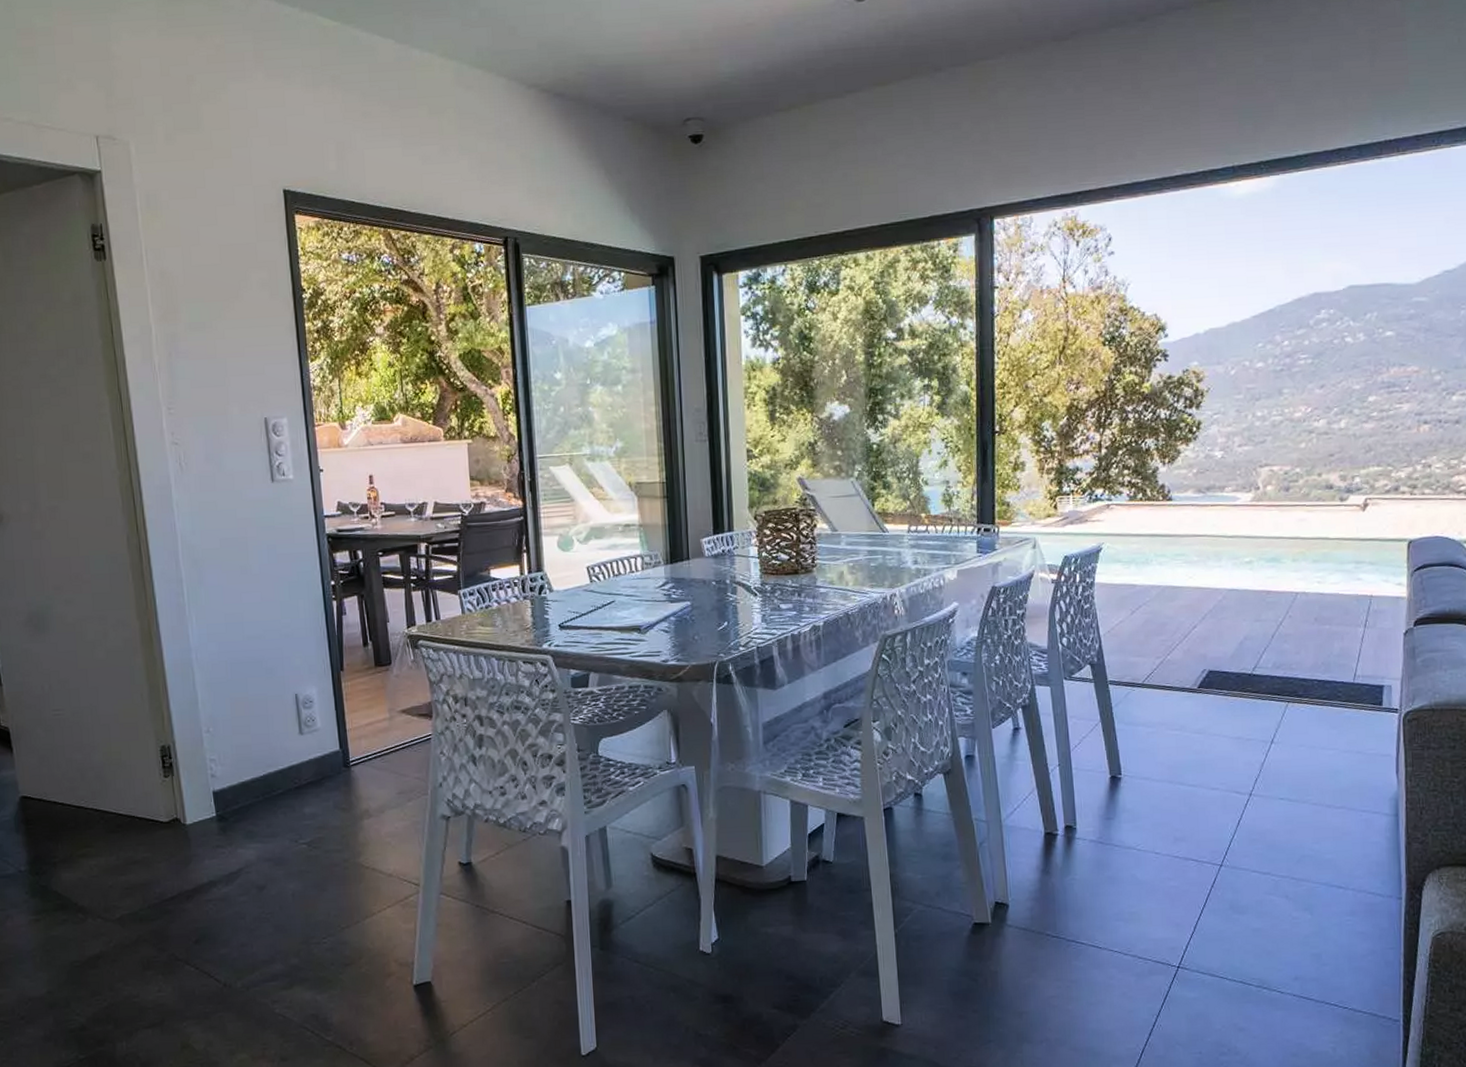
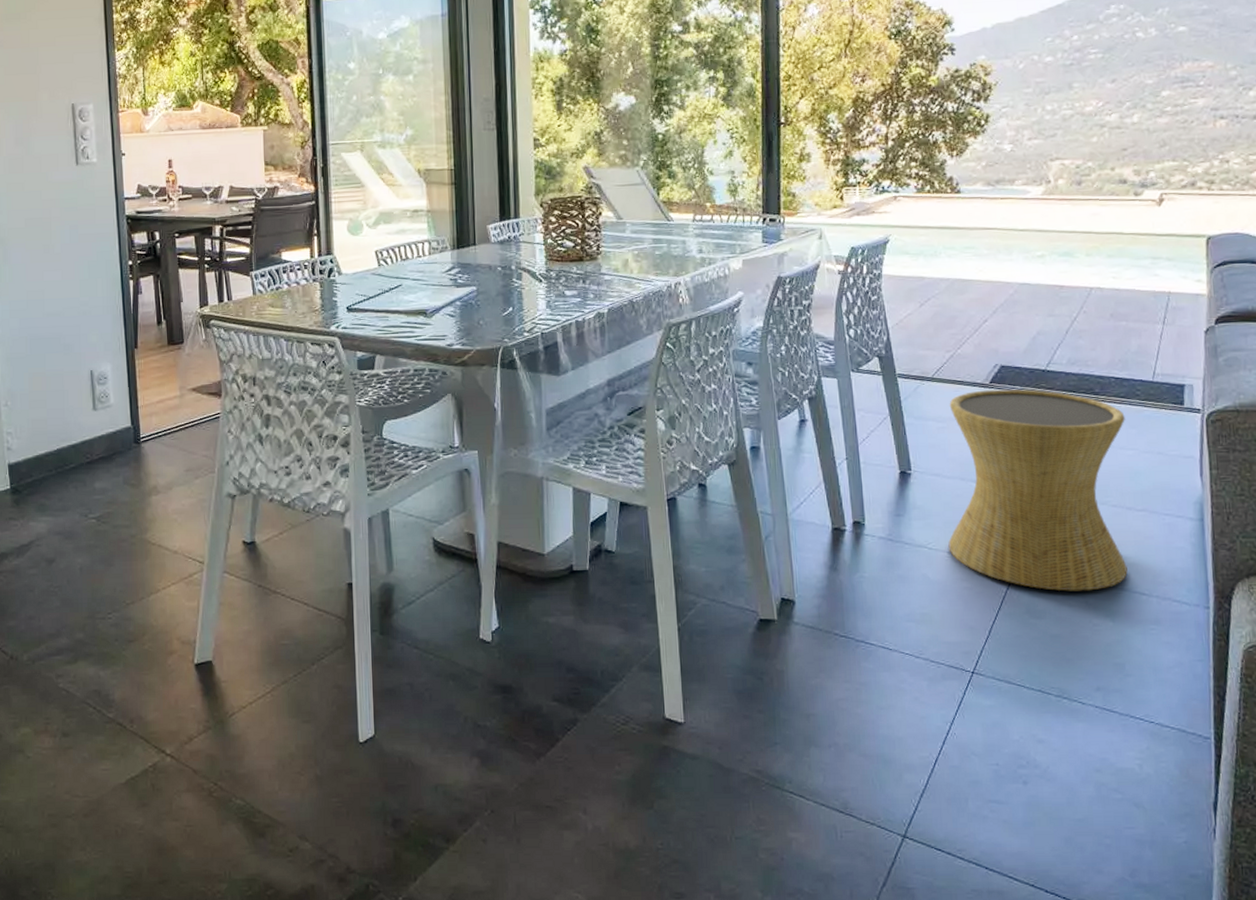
side table: none [1156,693,1327,887] -> present [948,389,1128,592]

